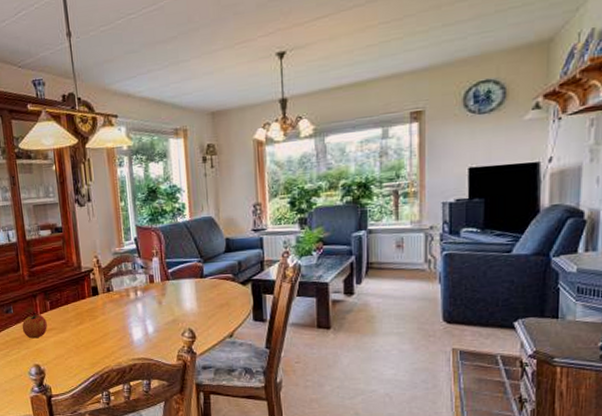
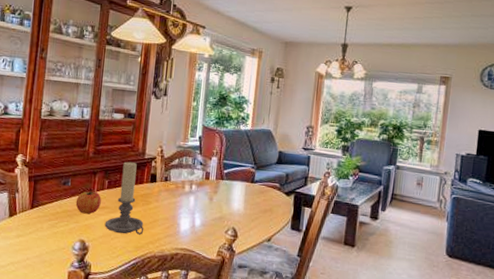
candle holder: none [55,278,97,353] -> present [104,161,144,235]

